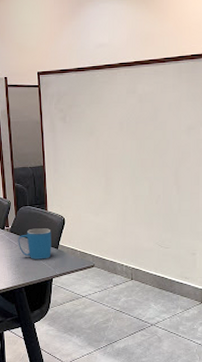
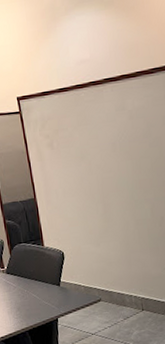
mug: present [18,228,51,259] -> none [15,265,54,300]

